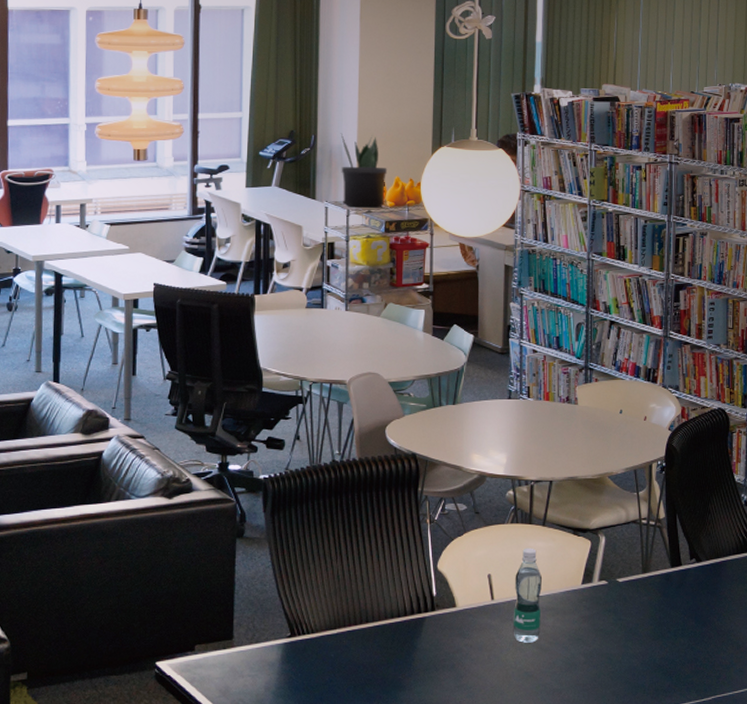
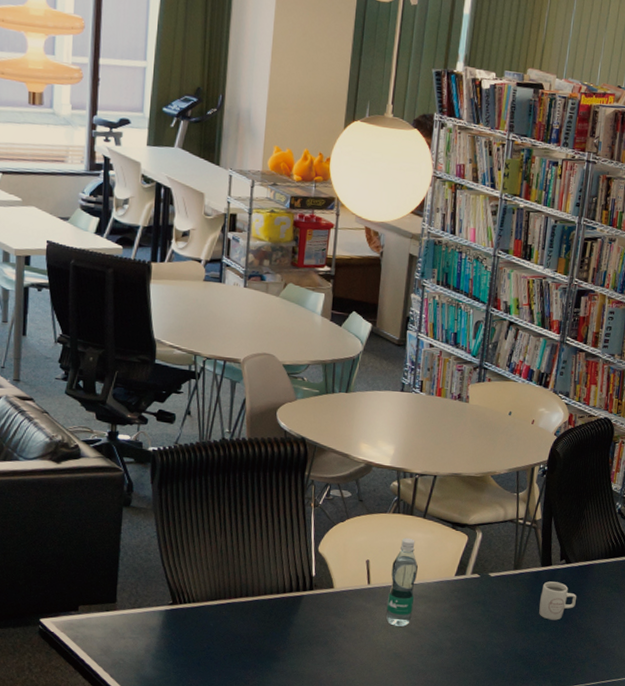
planter: present [340,133,388,208] -> none [248,95,297,181]
mug: none [673,583,713,624] -> present [539,581,577,620]

